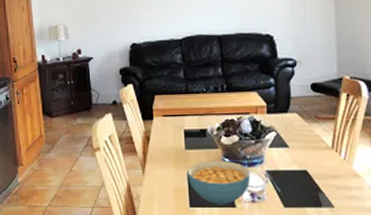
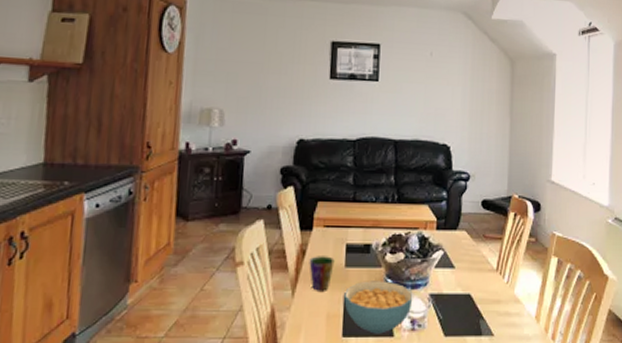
cup: none [153,141,176,170] -> present [309,256,335,291]

